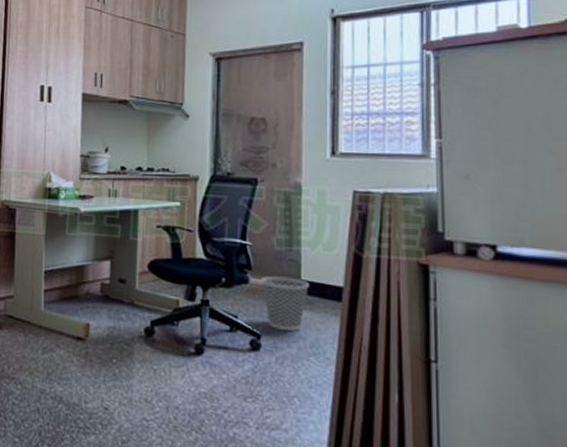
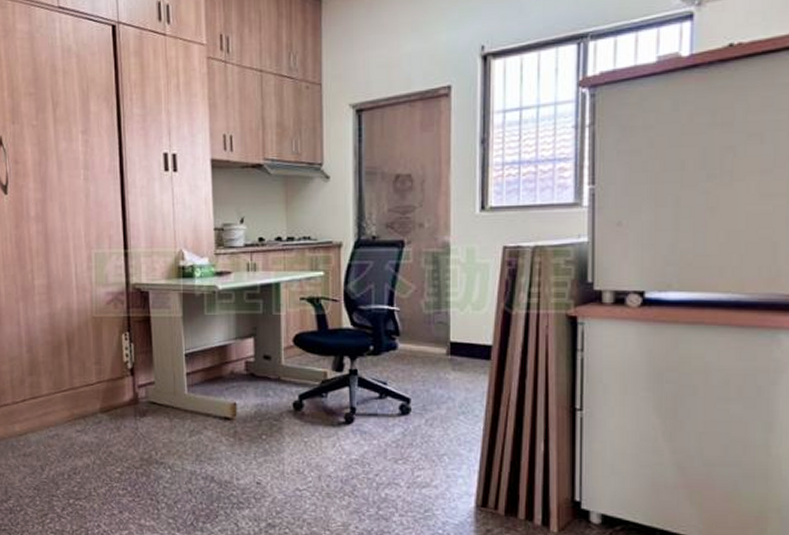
wastebasket: present [261,275,310,331] -> none [410,339,459,392]

